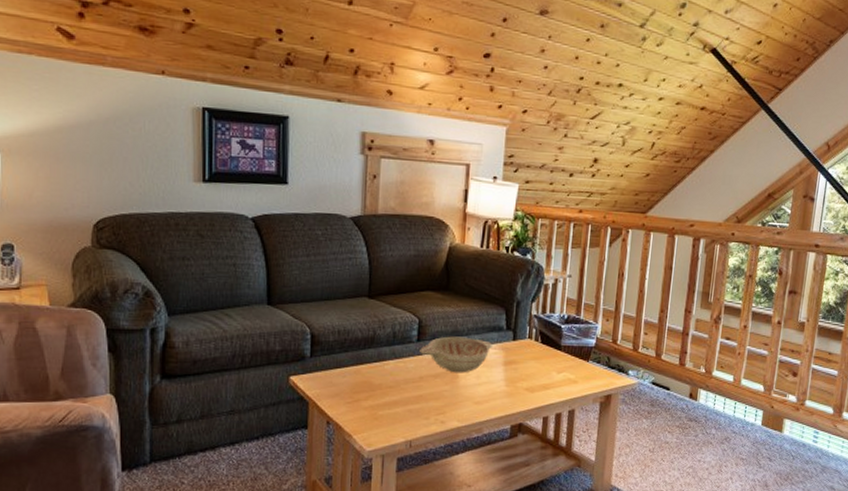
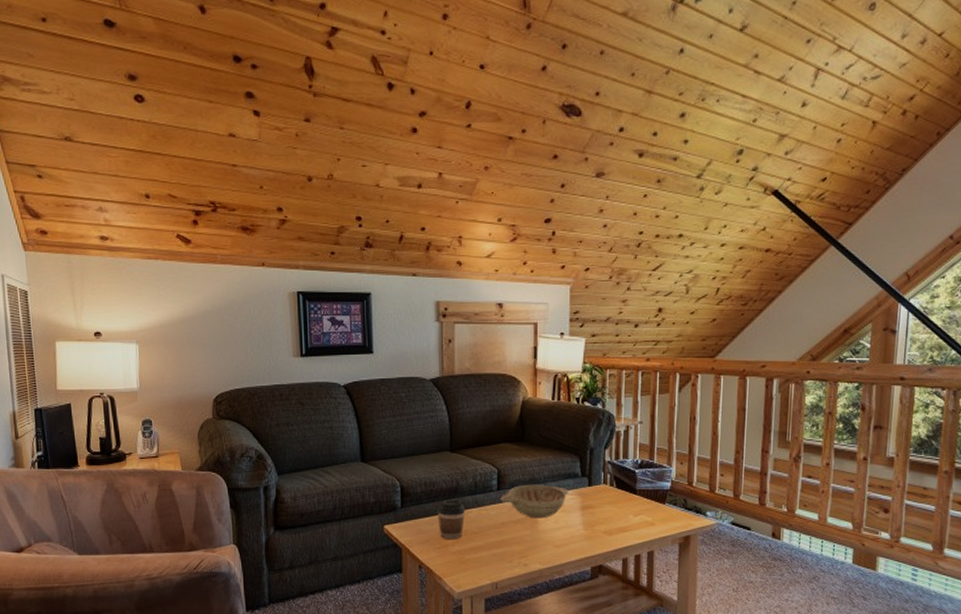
coffee cup: none [350,349,382,394] -> present [437,498,466,540]

